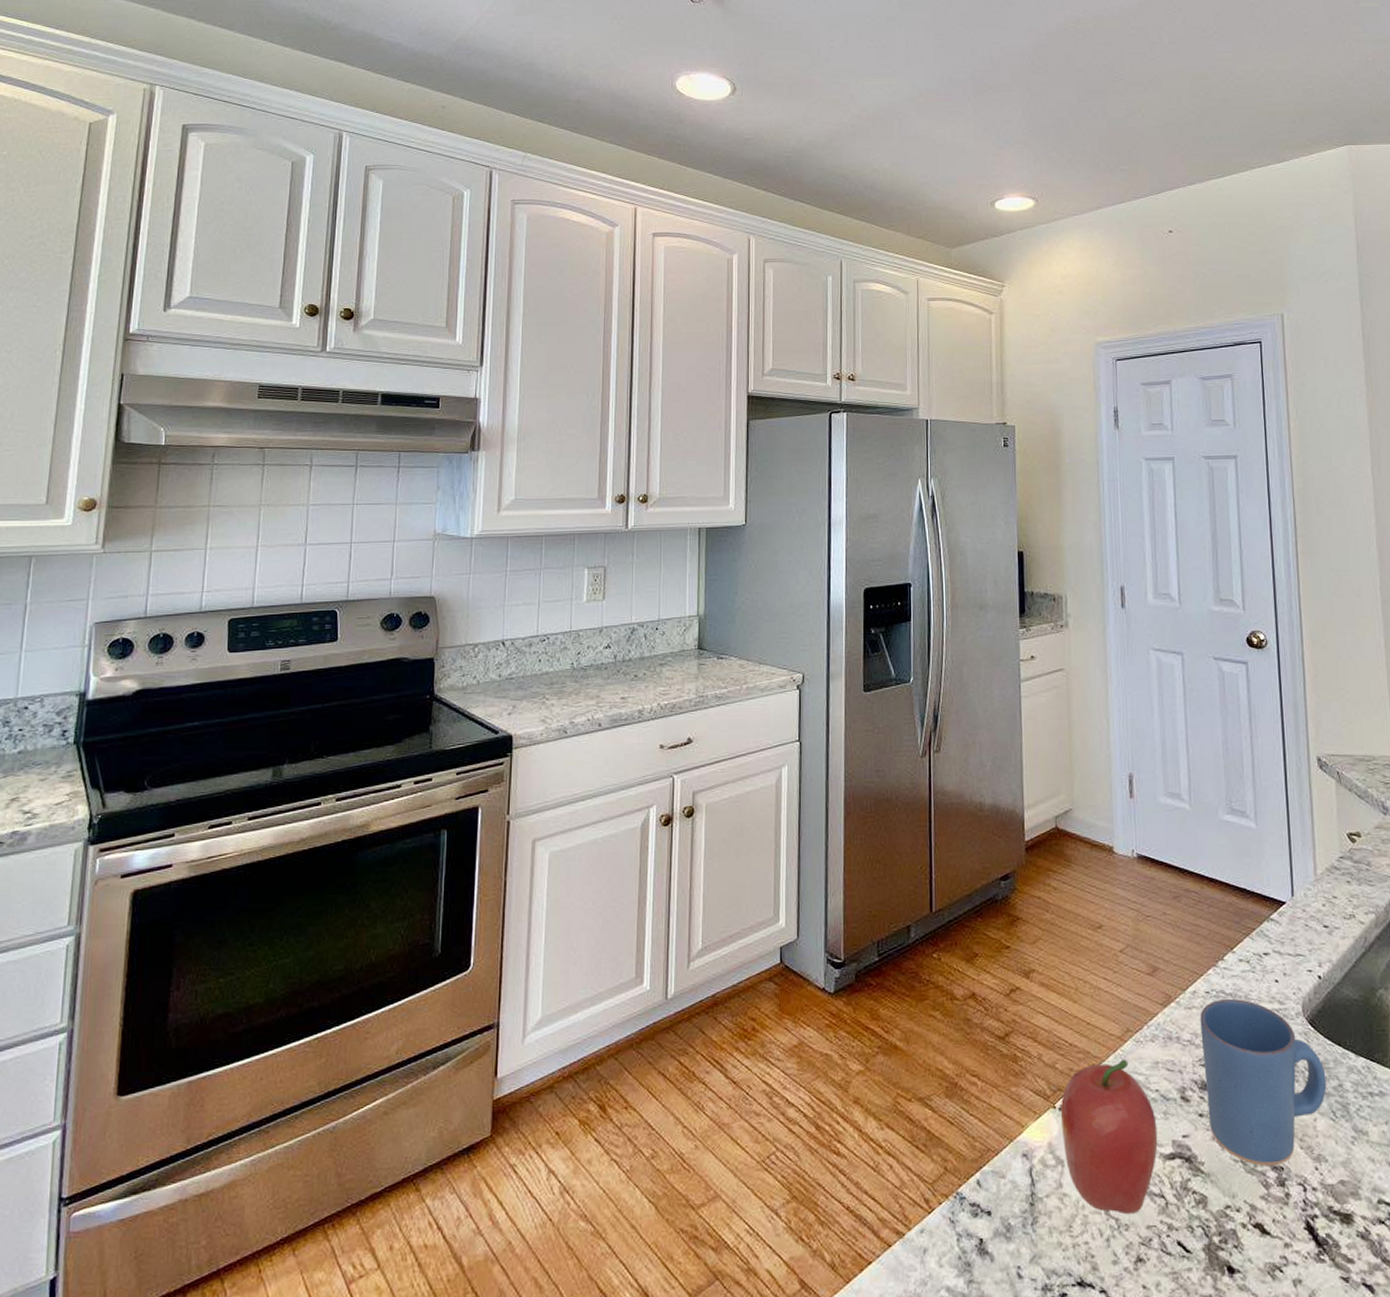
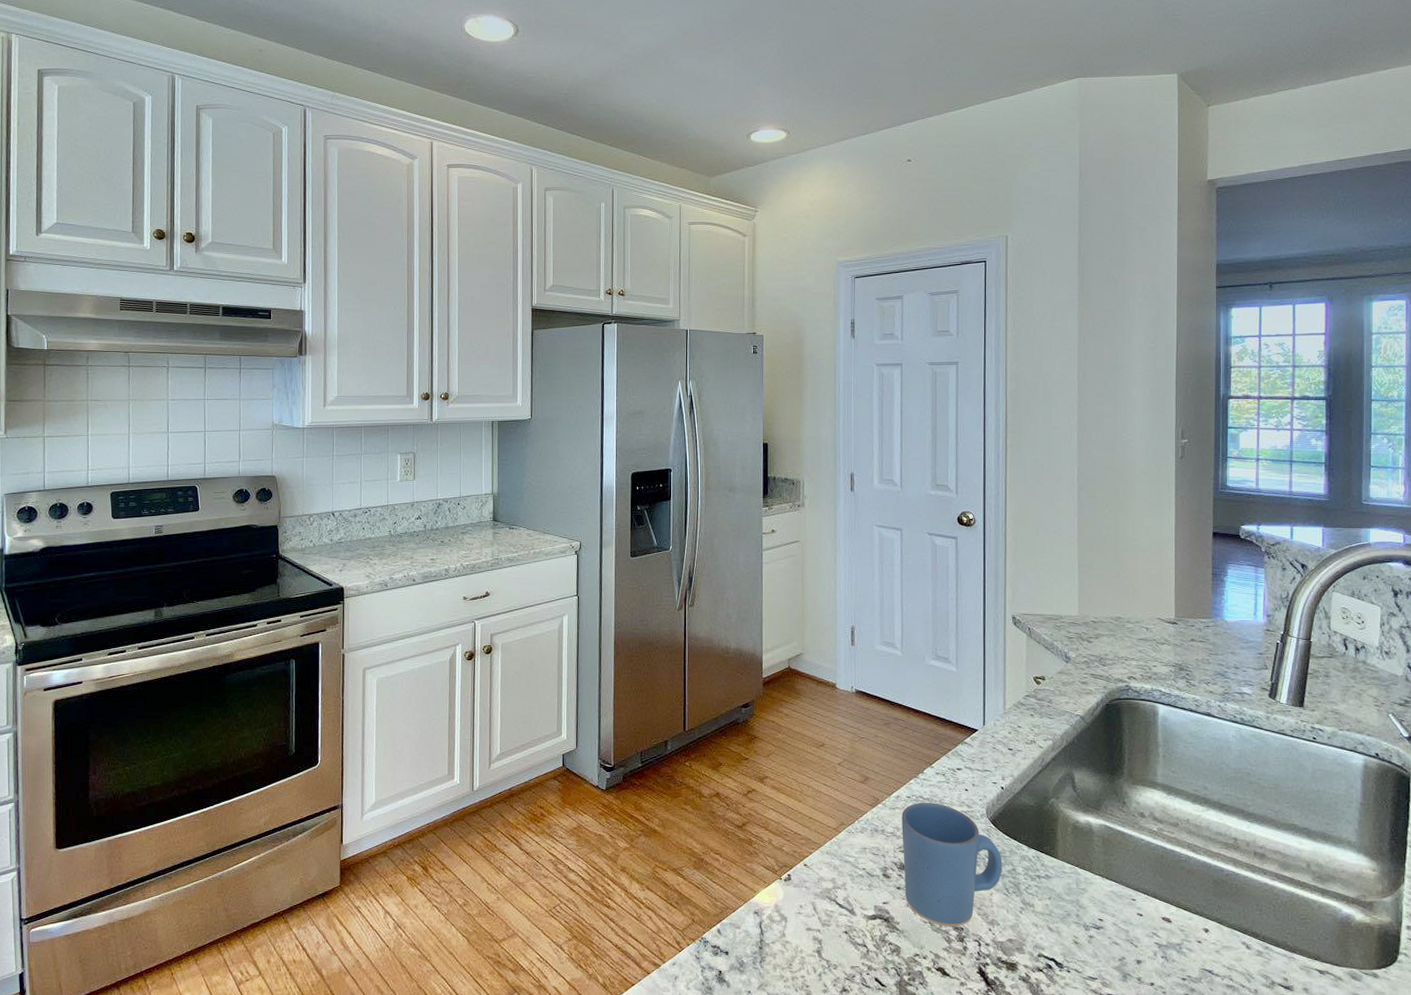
fruit: present [1061,1059,1158,1215] -> none [786,845,863,958]

